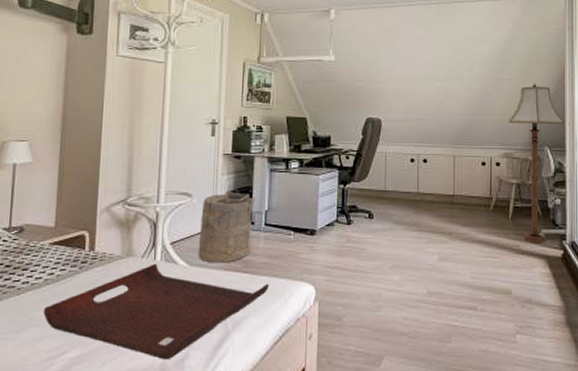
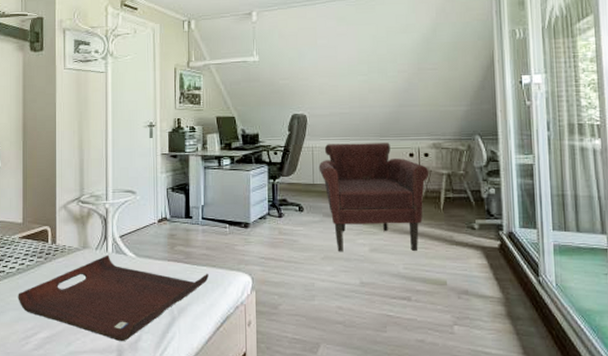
laundry hamper: present [198,191,256,263] -> none [144,188,193,254]
leather: none [391,150,500,261] -> present [318,143,430,252]
floor lamp: present [508,83,565,243] -> none [435,71,496,234]

